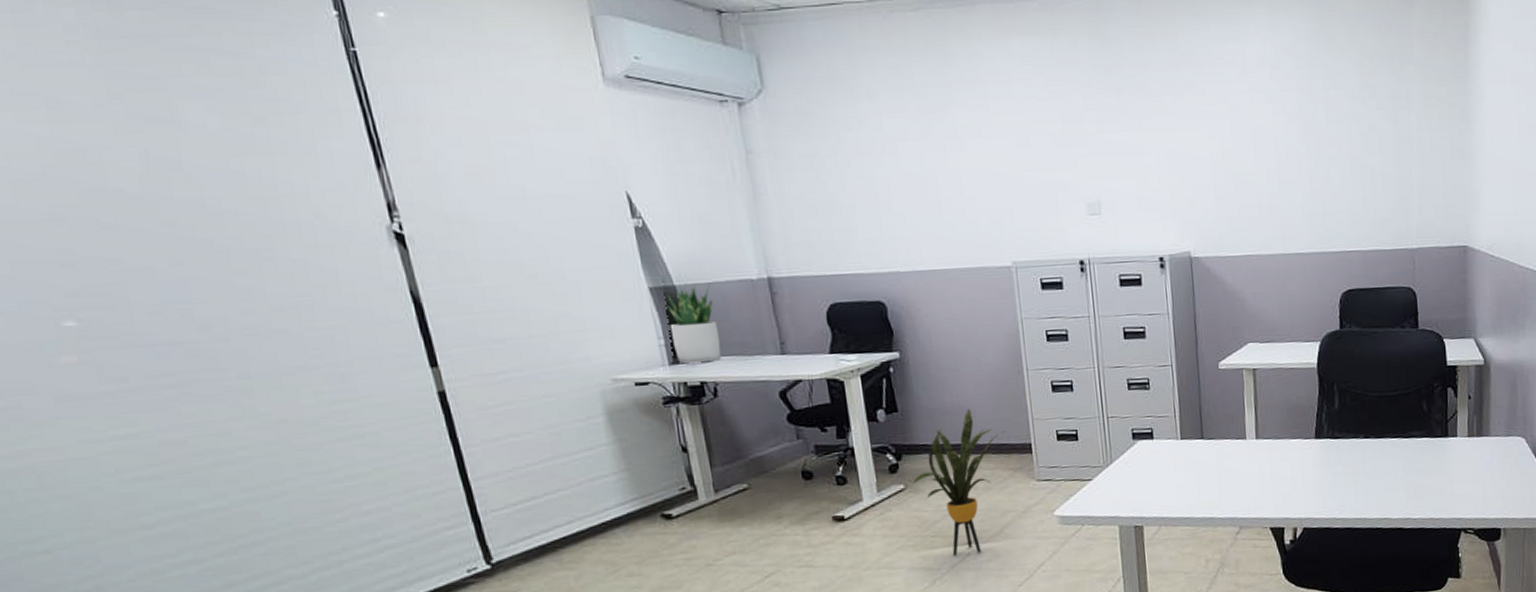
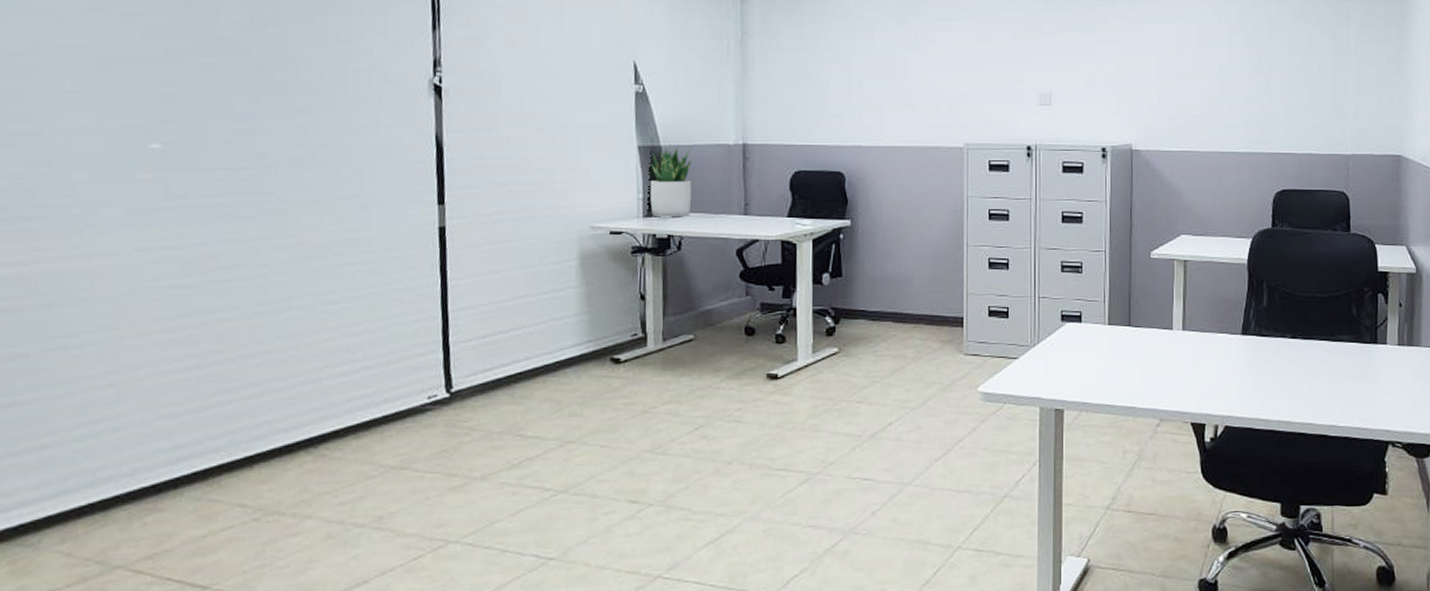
house plant: present [911,409,1004,556] -> none [845,279,939,424]

